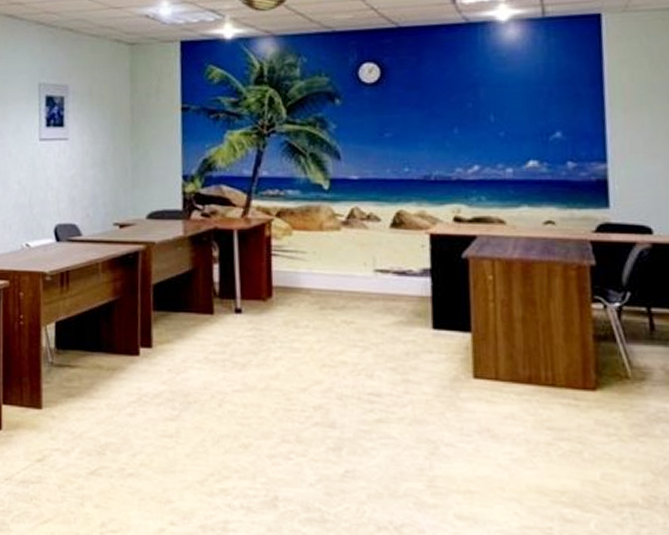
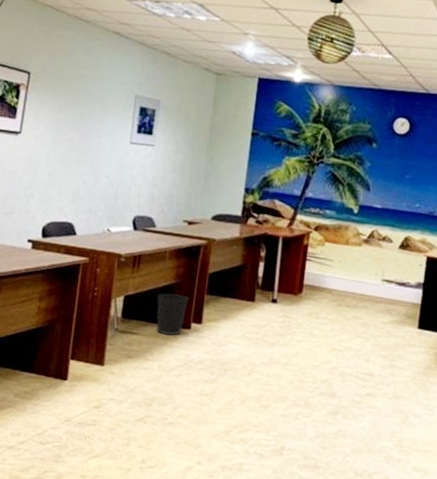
wastebasket: none [95,314,132,366] -> present [156,293,188,336]

